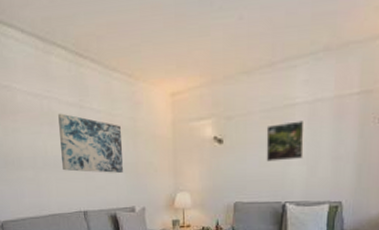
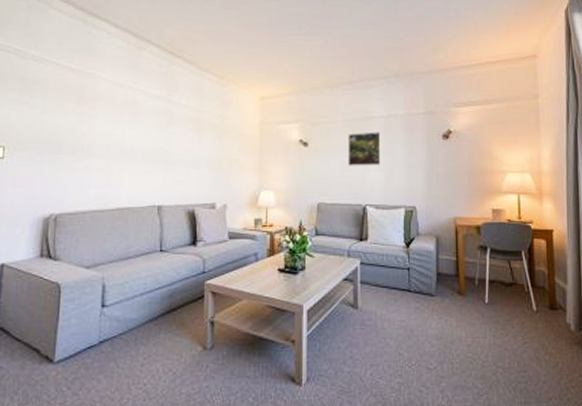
wall art: present [58,113,124,173] -> none [140,105,209,168]

